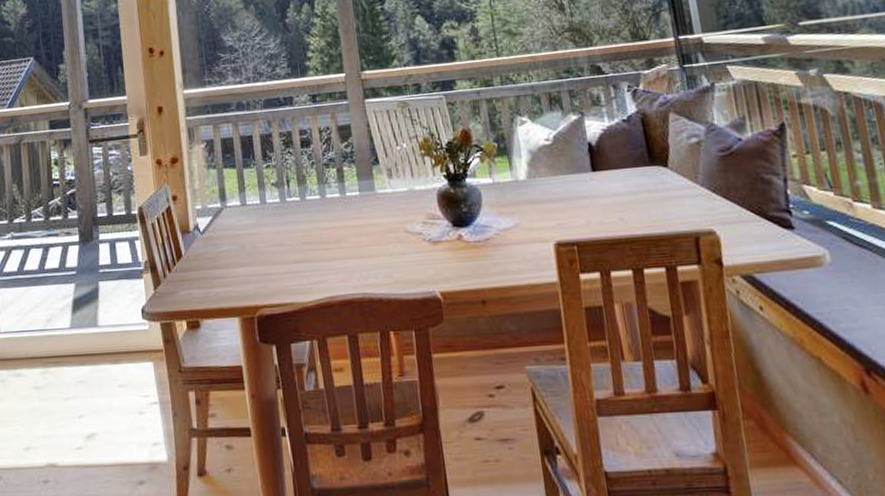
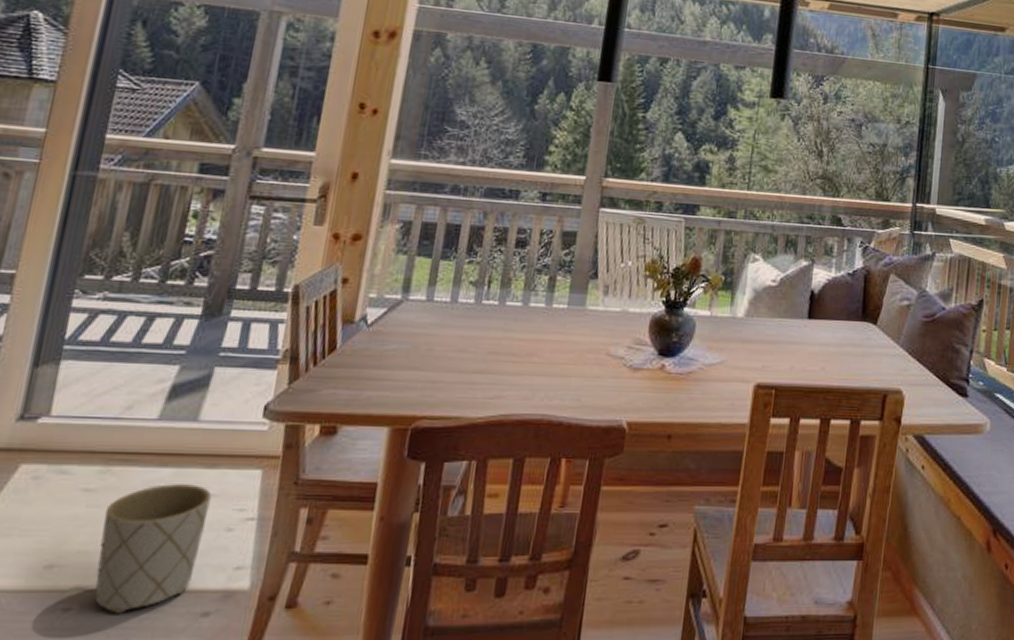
planter: none [53,378,125,484] -> present [94,484,212,614]

